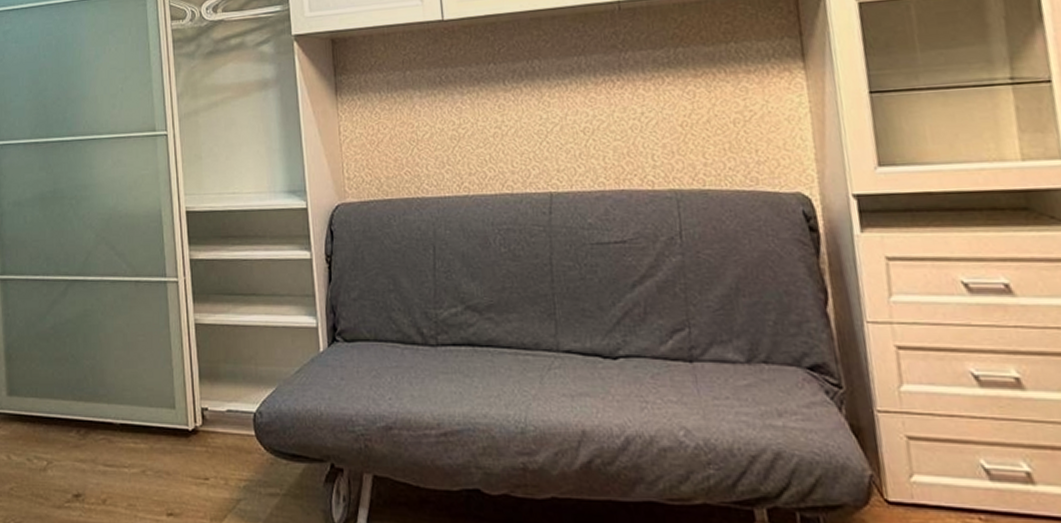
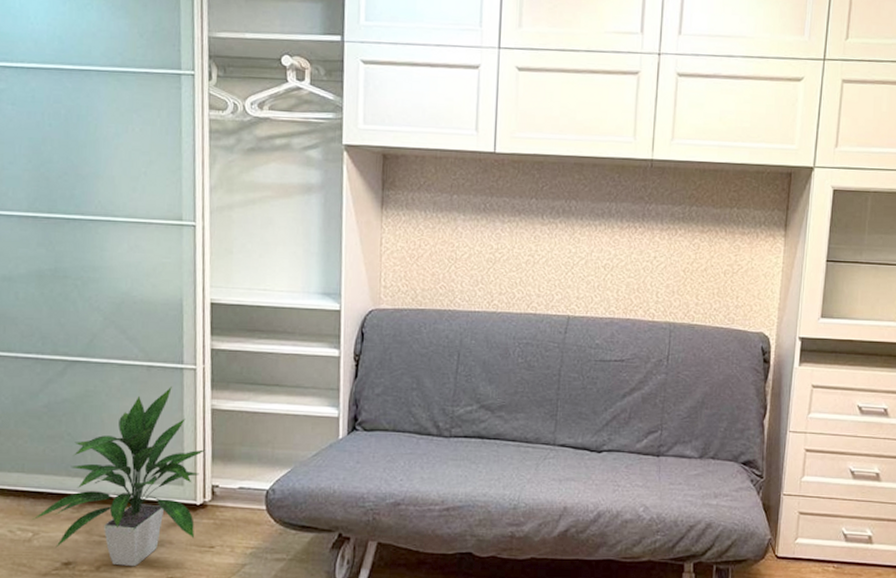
indoor plant: none [46,302,193,501] -> present [33,387,206,567]

